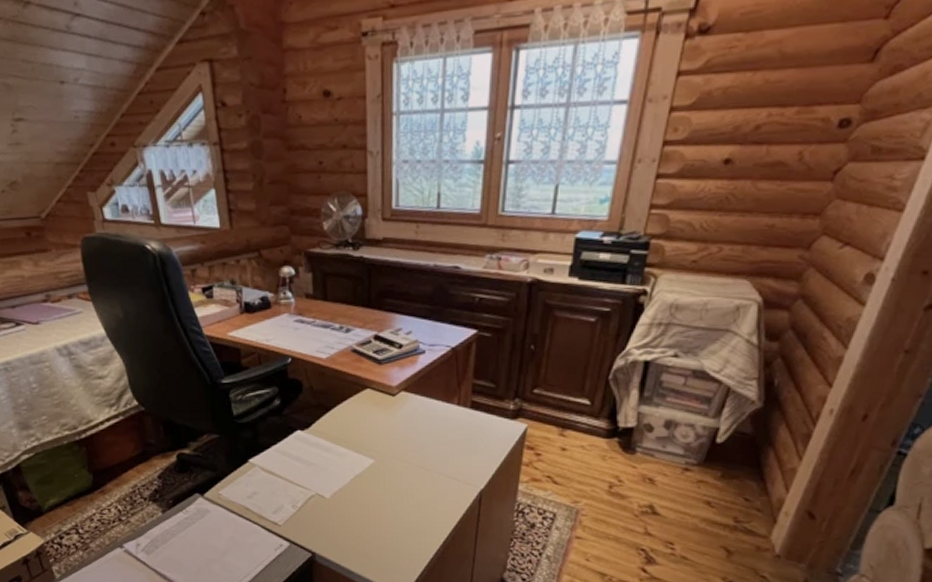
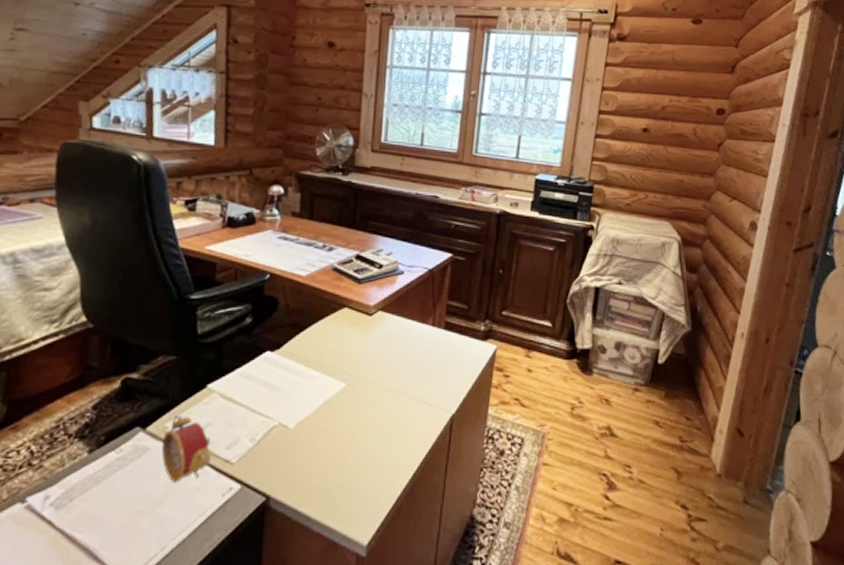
alarm clock: none [218,485,261,538] -> present [161,415,211,483]

